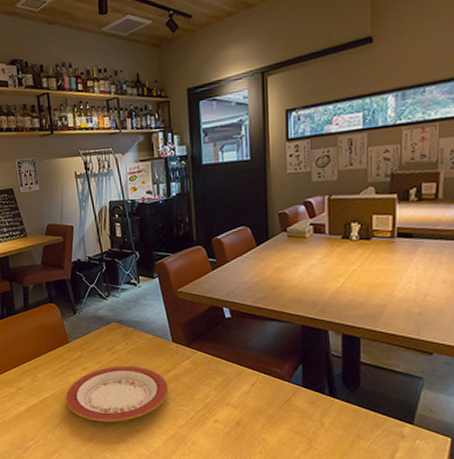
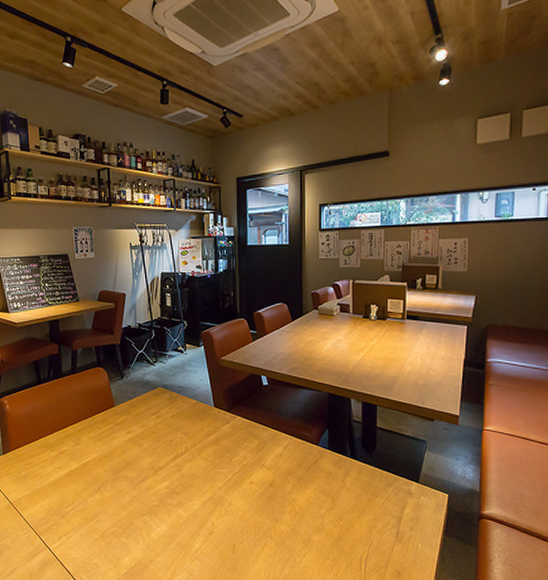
plate: present [66,366,169,422] -> none [108,429,209,485]

